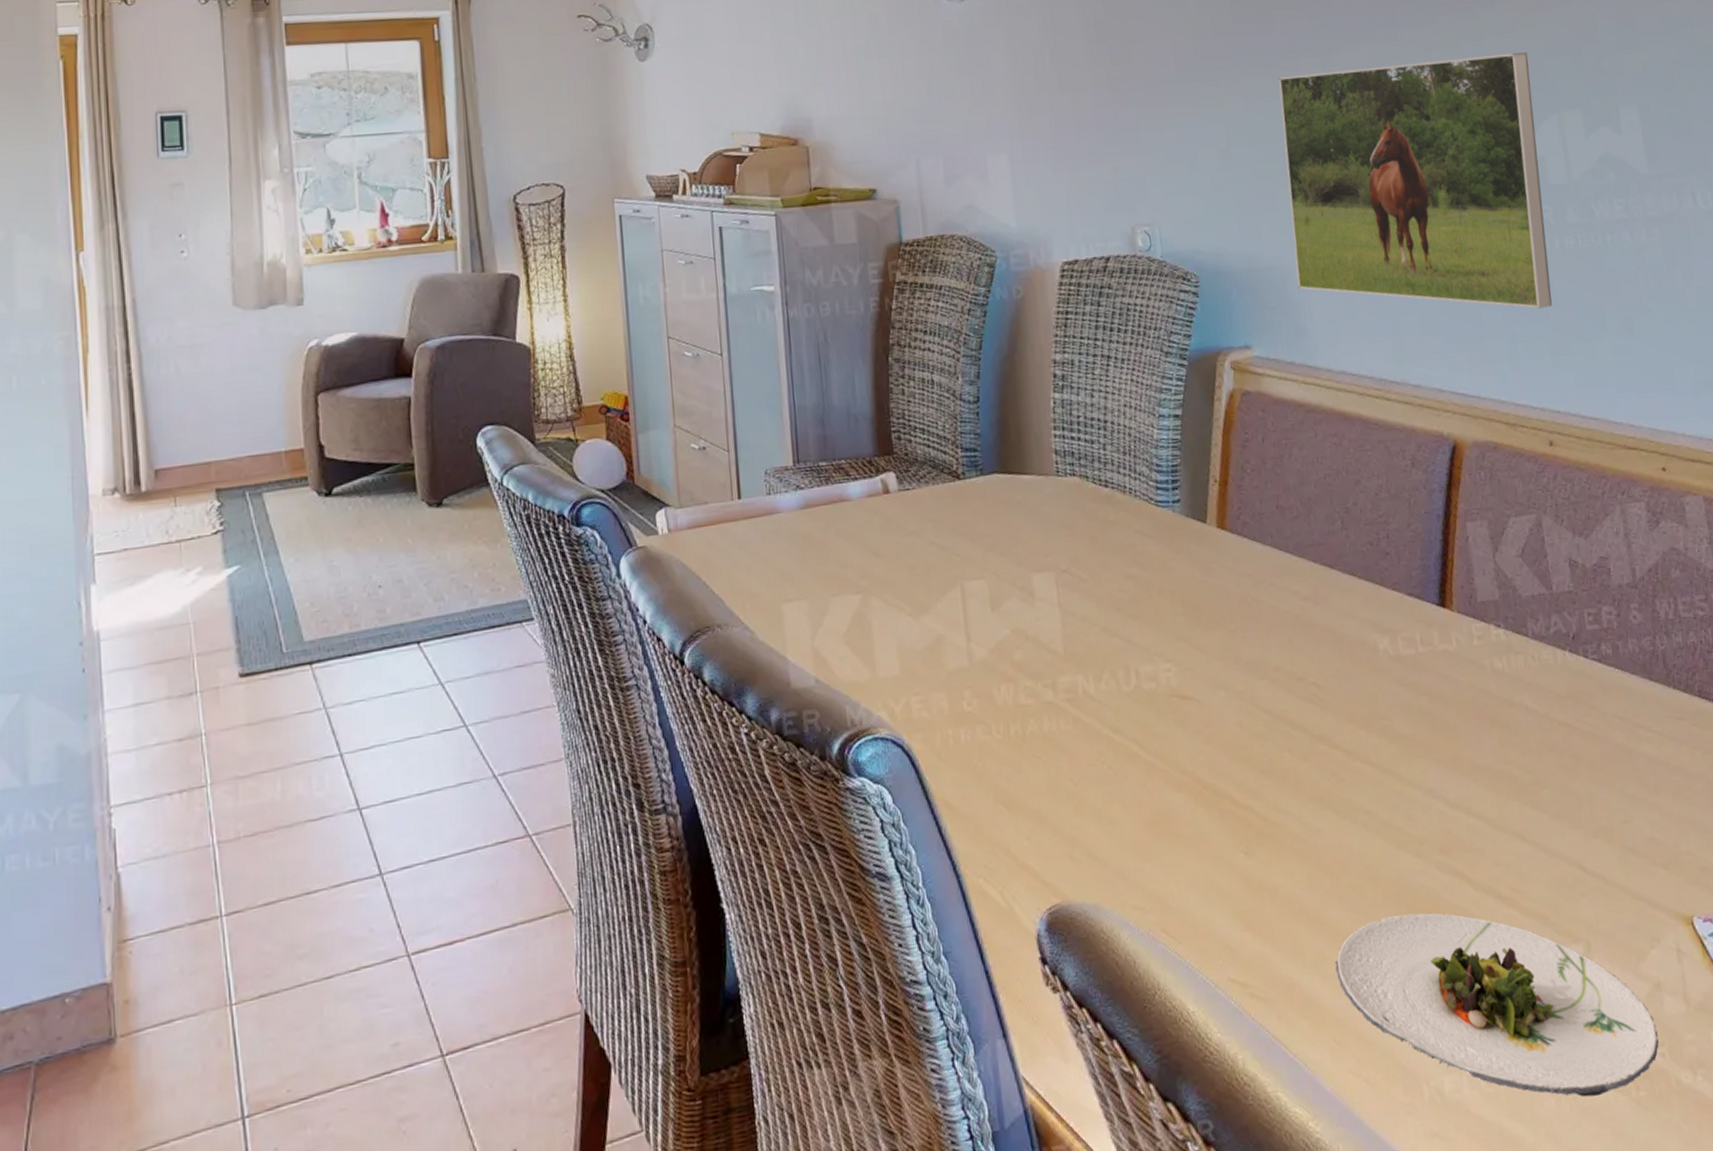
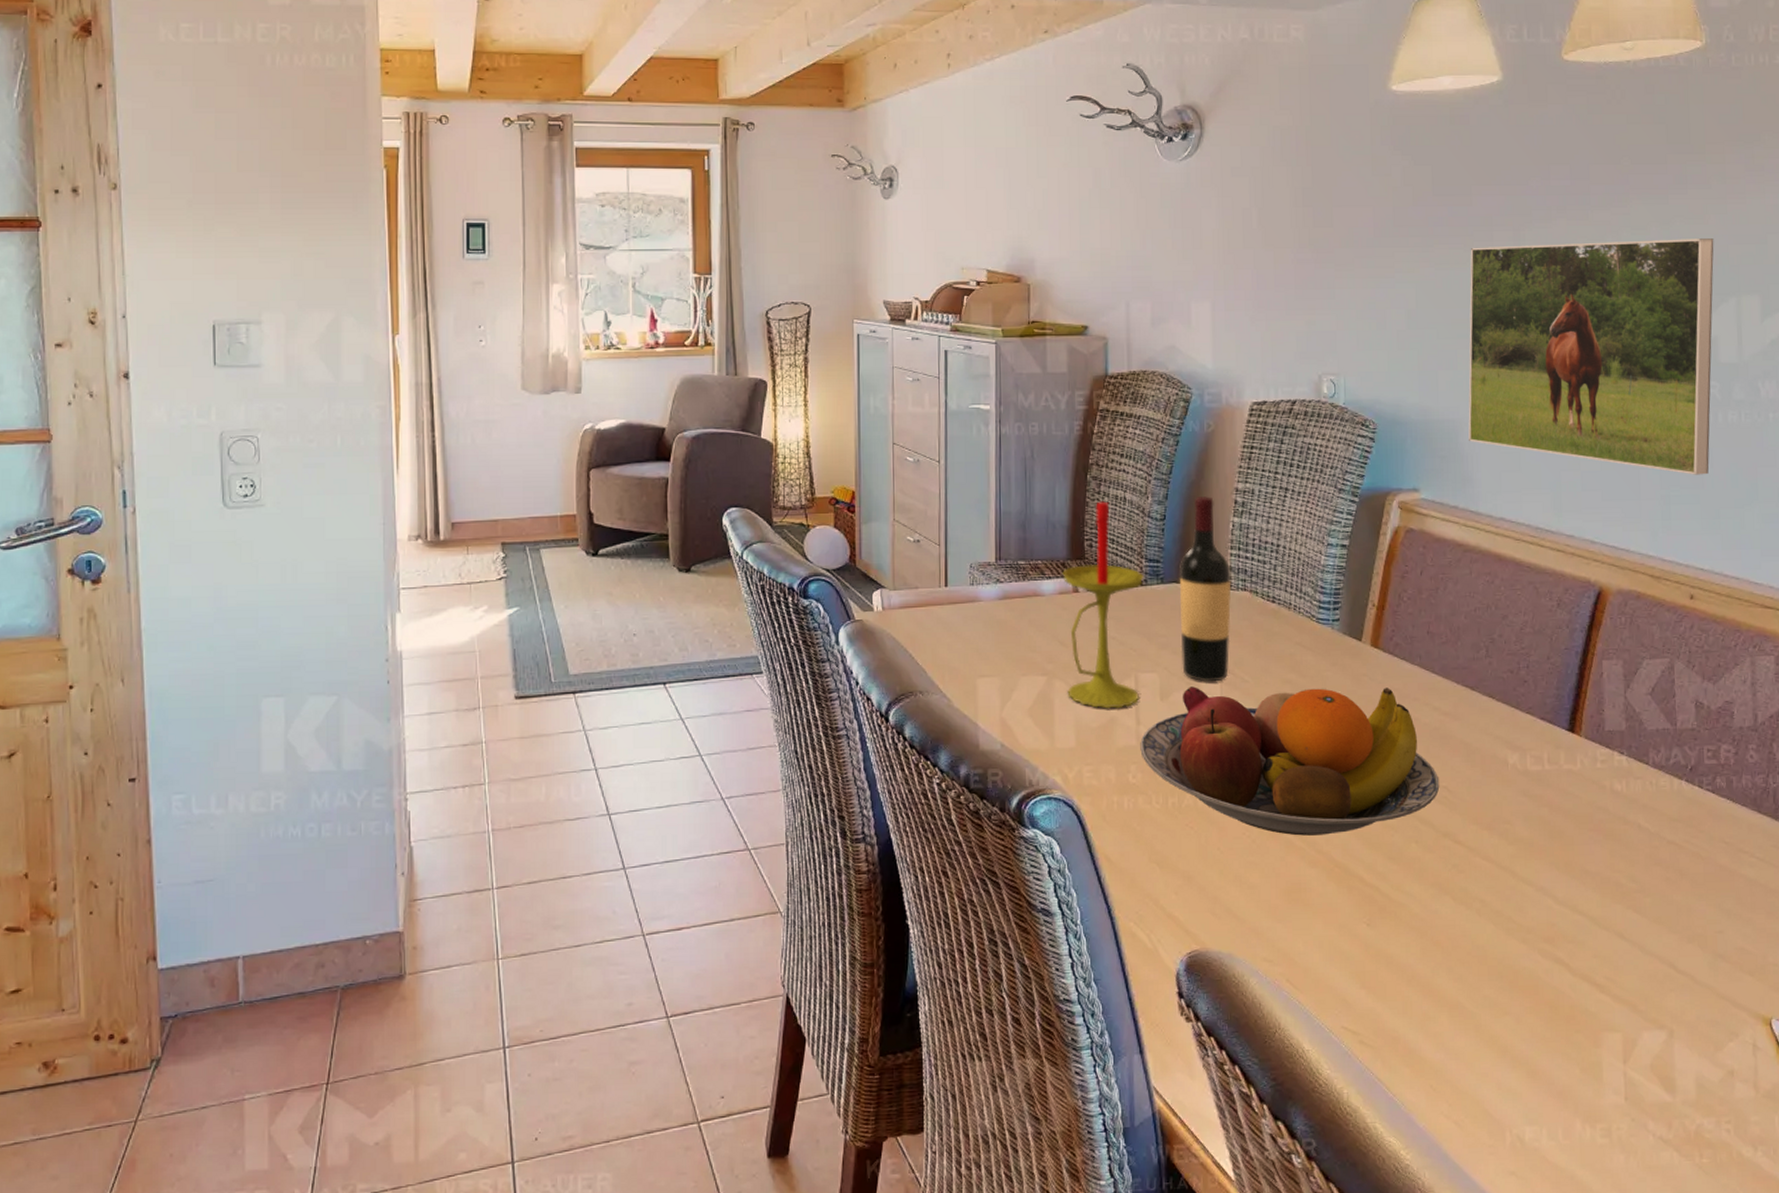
candle: none [869,384,969,627] -> present [1062,500,1144,709]
fruit bowl: none [972,574,1308,756] -> present [1140,686,1440,836]
wine bottle: none [999,370,1064,586] -> present [1180,495,1232,682]
salad plate: present [1335,912,1659,1097] -> none [1438,989,1726,1158]

